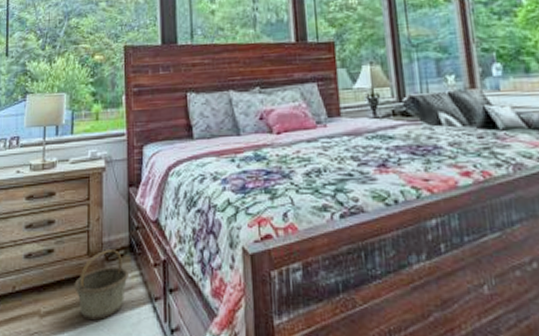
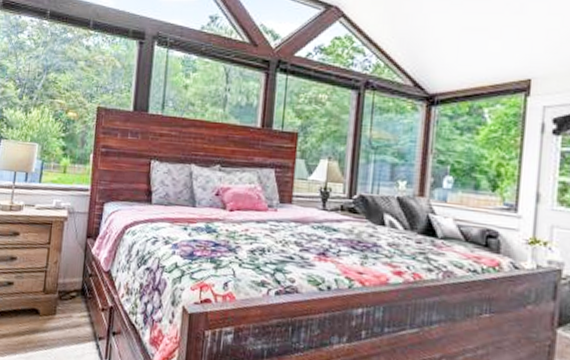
basket: present [74,249,130,320] -> none [28,289,79,348]

